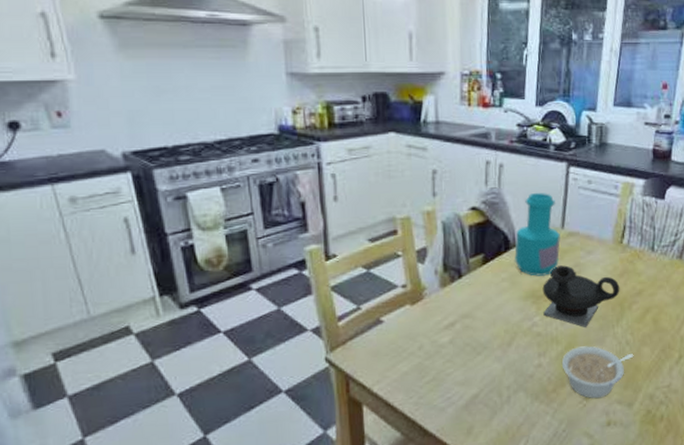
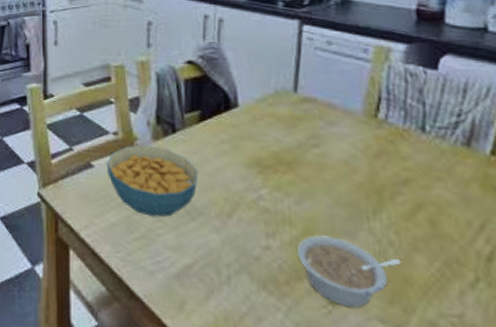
cereal bowl: none [396,293,482,359] -> present [106,145,198,217]
bottle: present [515,192,560,276] -> none [236,50,293,144]
teapot: present [542,265,620,327] -> none [270,134,377,213]

